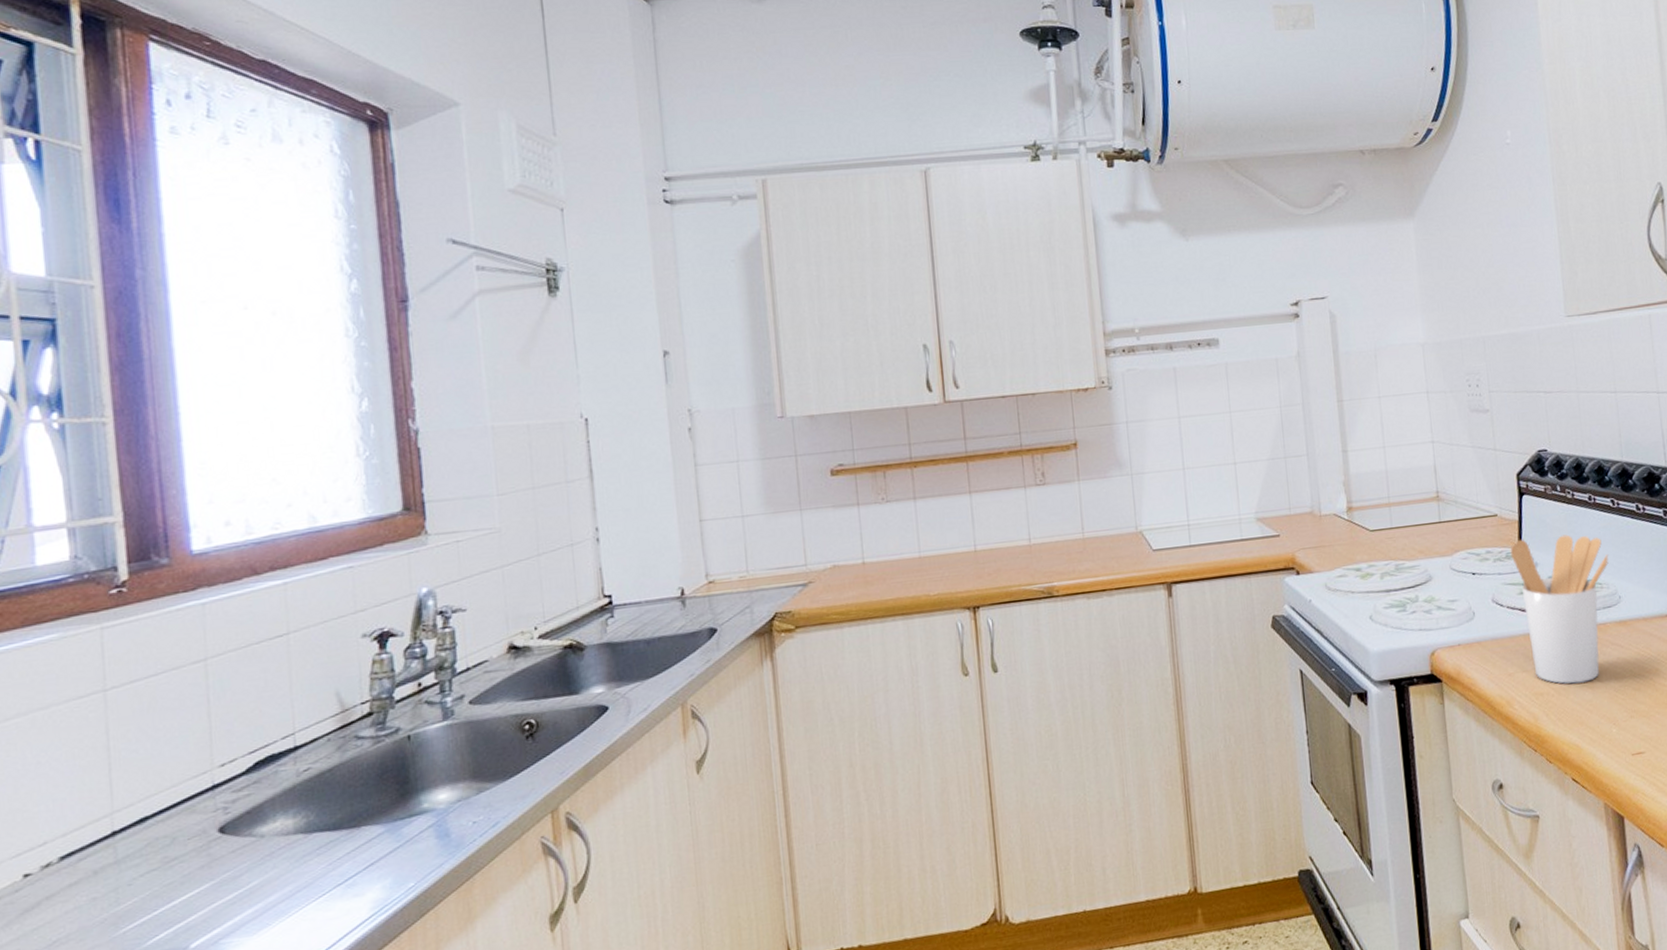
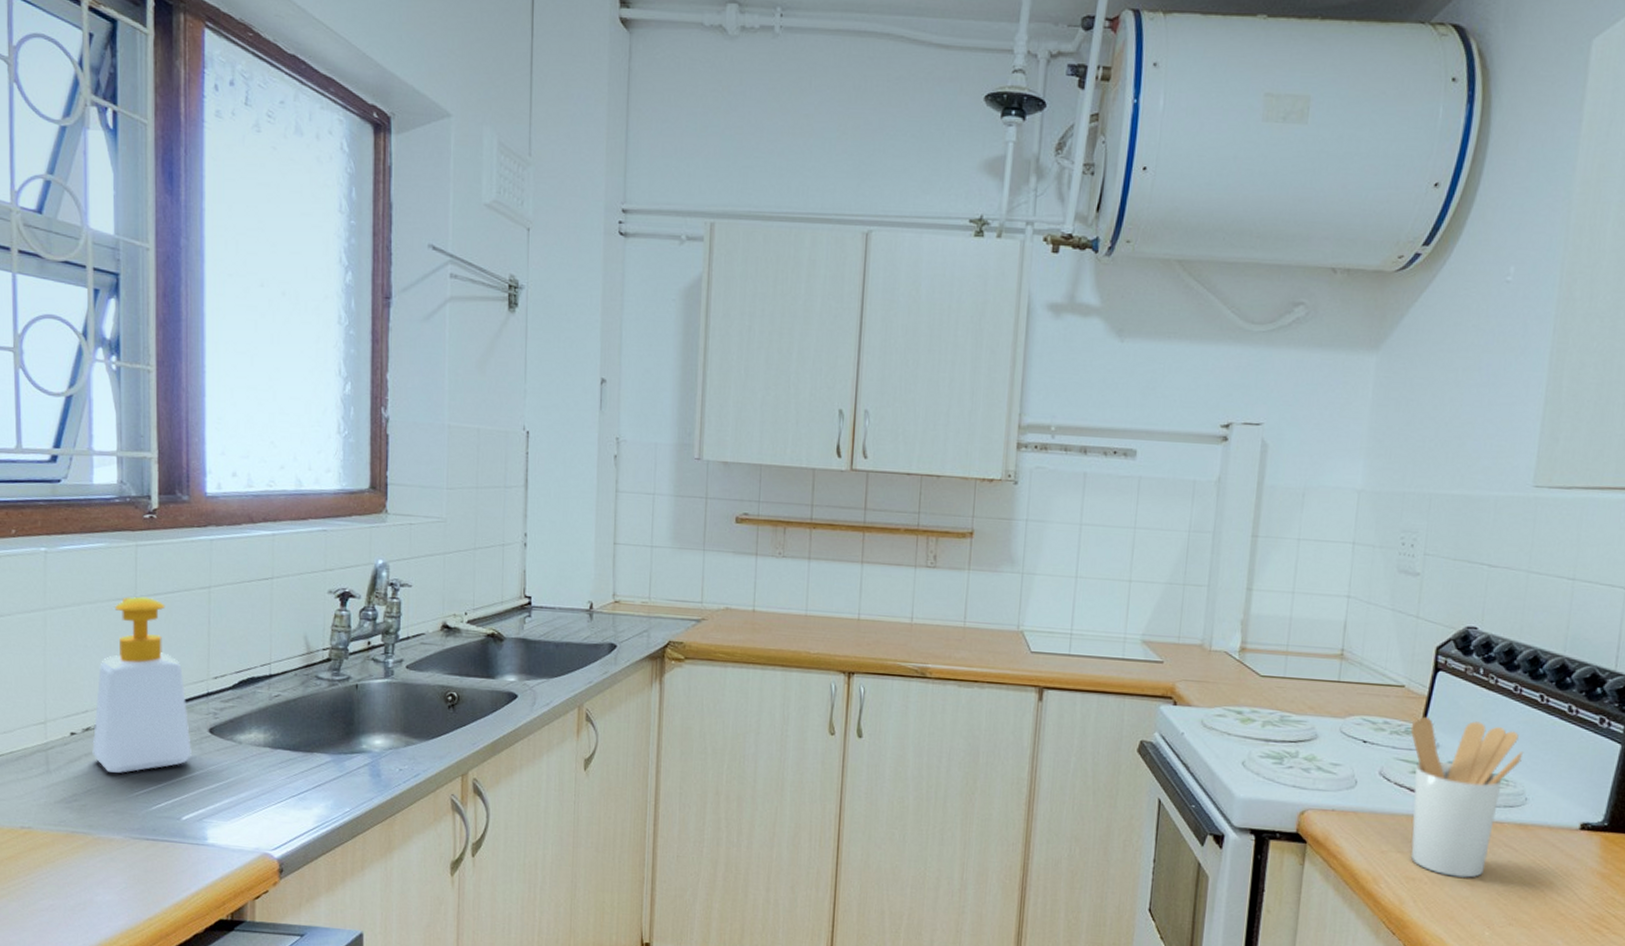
soap bottle: none [55,686,197,913] -> present [92,596,192,774]

